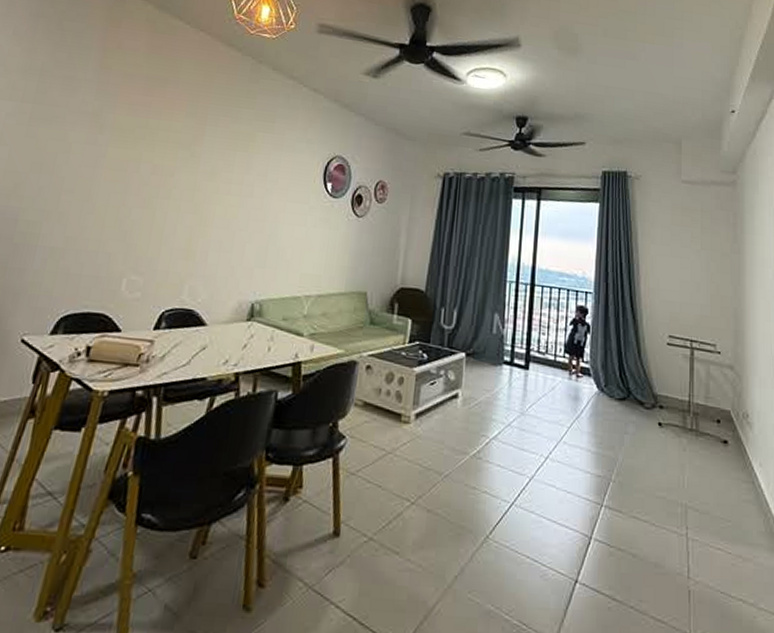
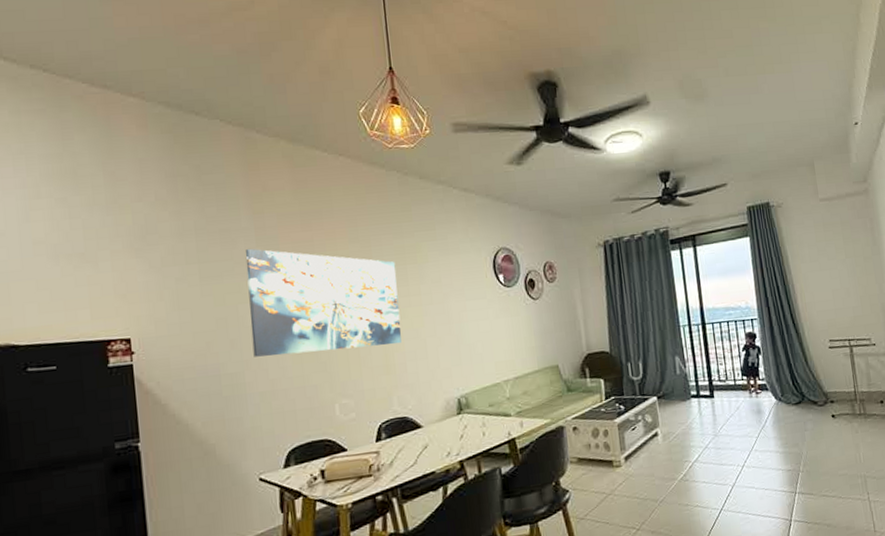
wall art: none [57,99,226,231] -> present [246,248,402,357]

